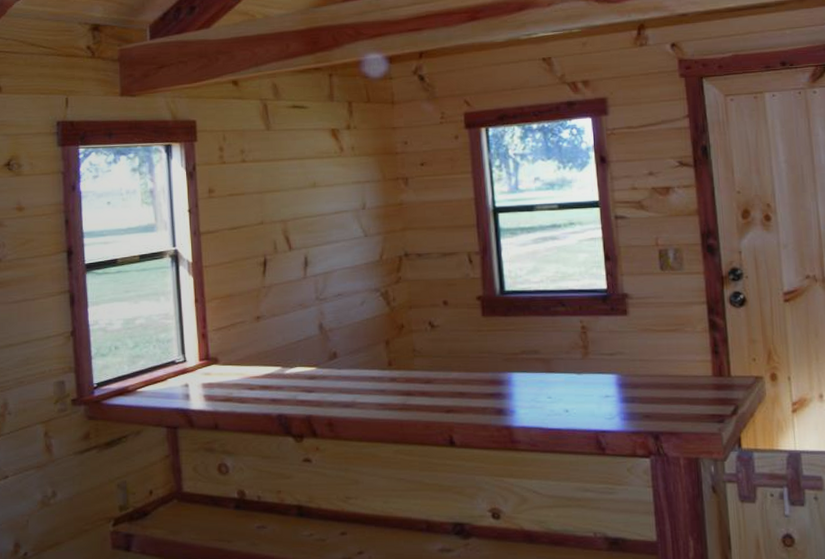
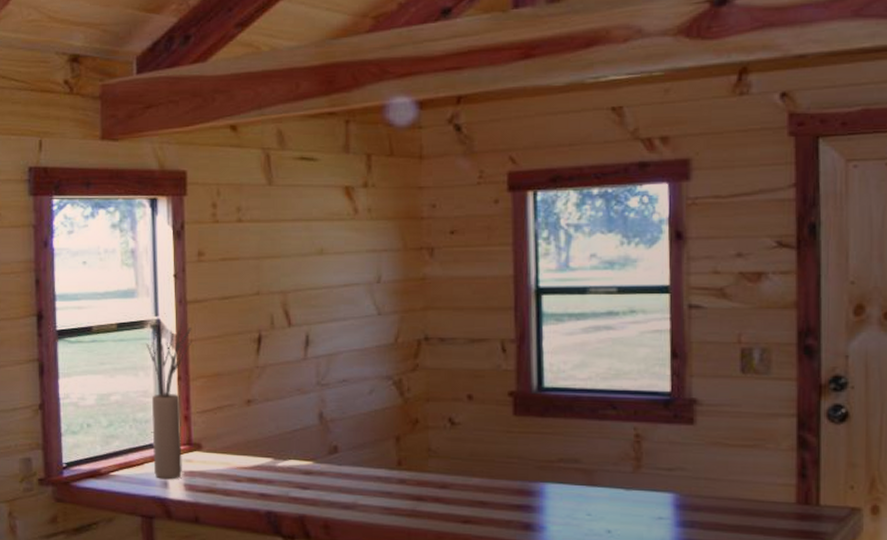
vase: none [165,249,206,392] -> present [145,320,192,480]

